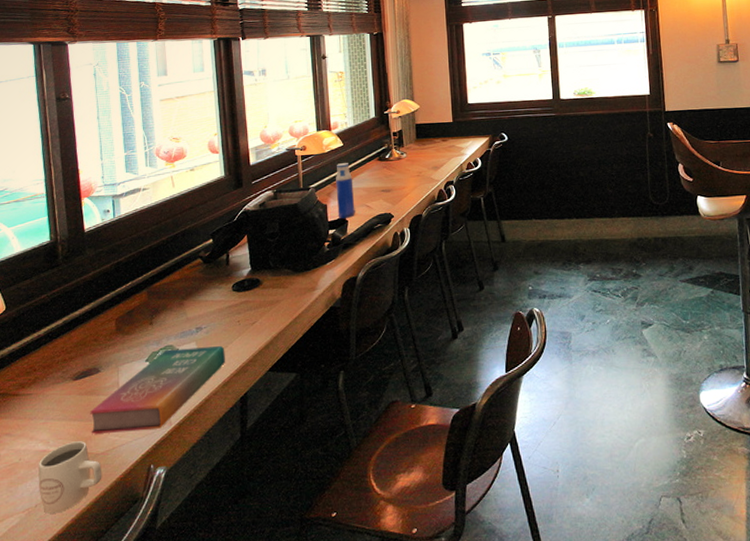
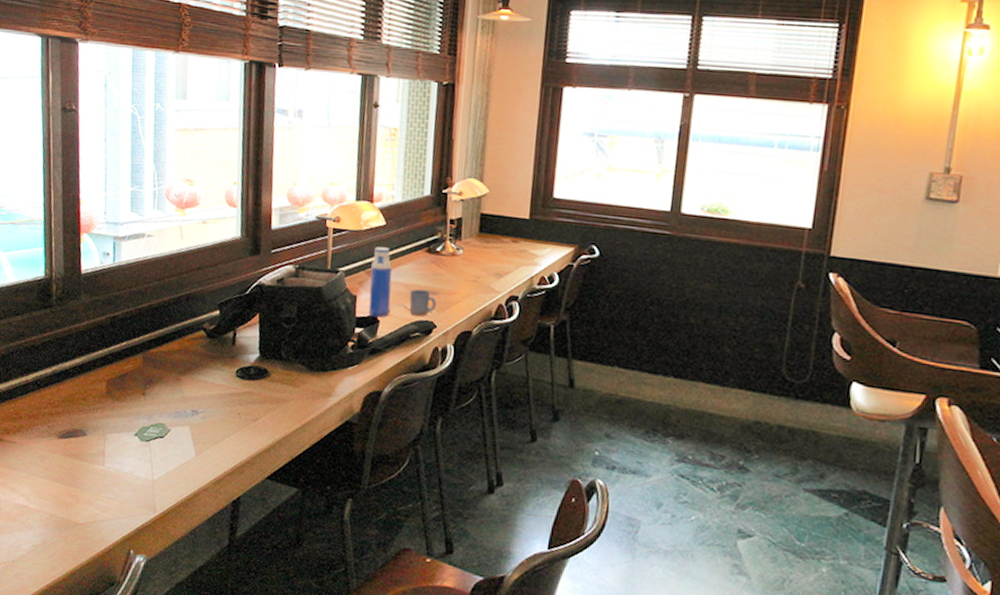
mug: present [38,441,103,514] -> none [16,503,81,575]
book: present [90,346,225,434] -> none [73,428,221,513]
mug: none [369,189,391,213] -> present [409,288,437,318]

